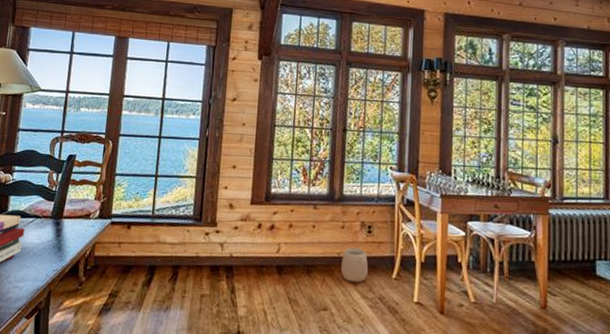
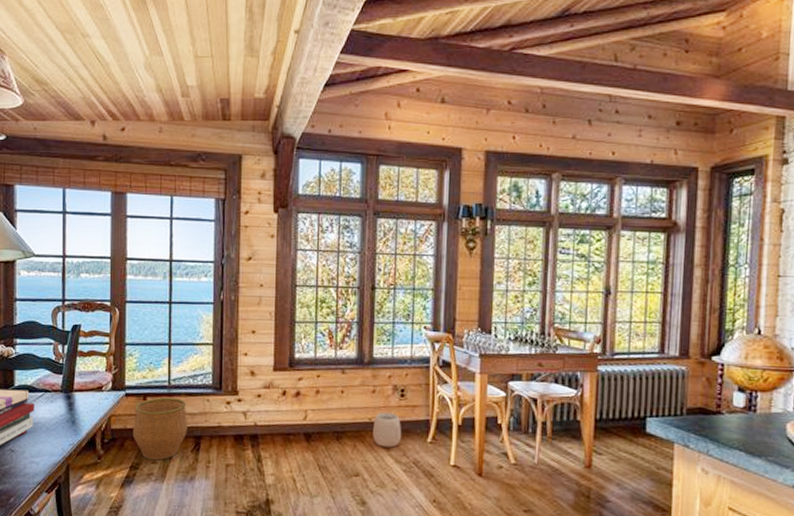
basket: none [114,226,168,289] -> present [132,397,188,460]

